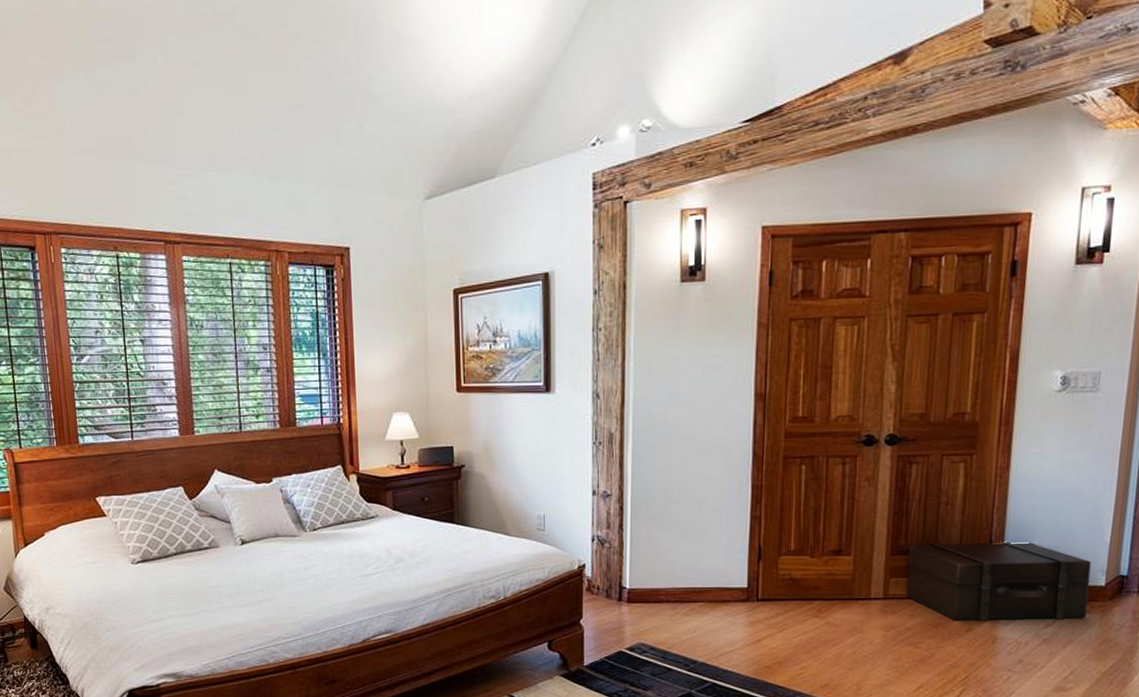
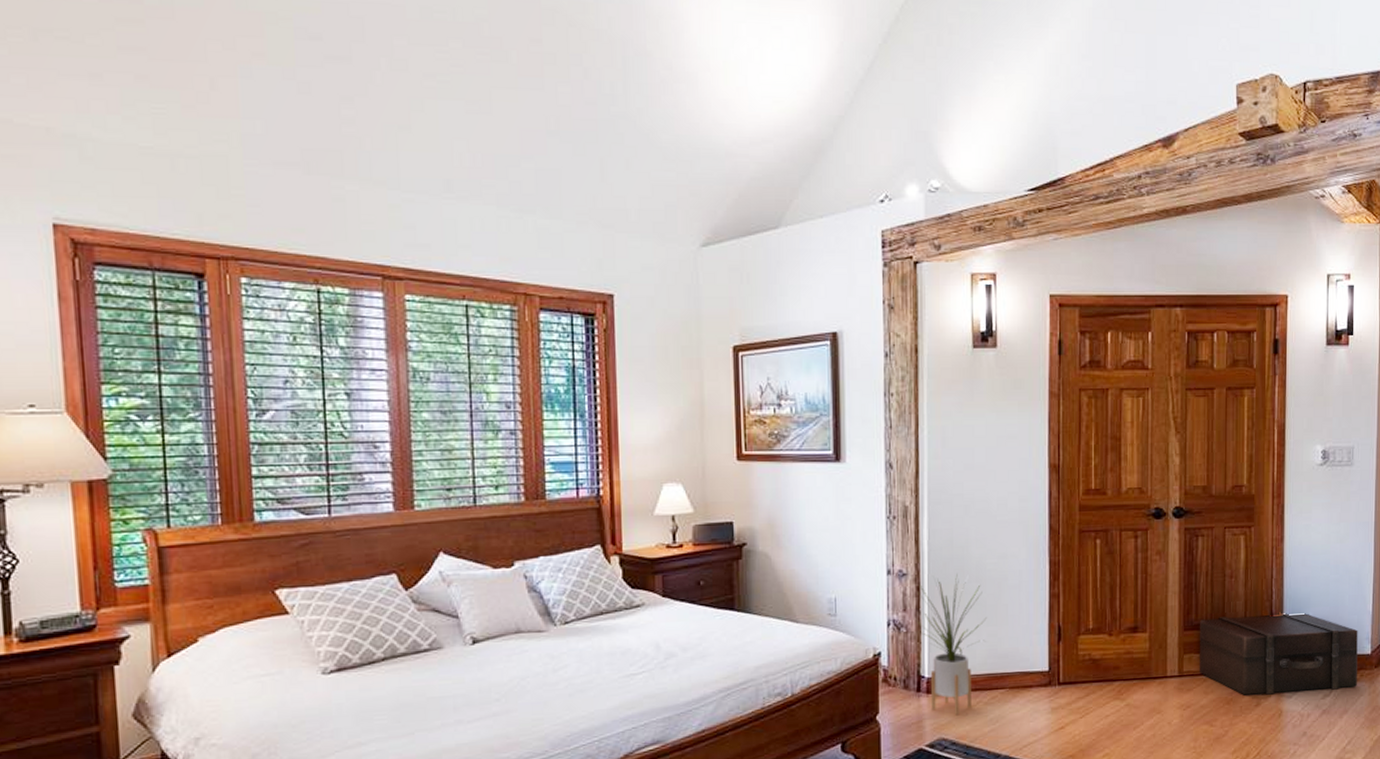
house plant: none [617,496,687,624] -> present [914,574,987,716]

